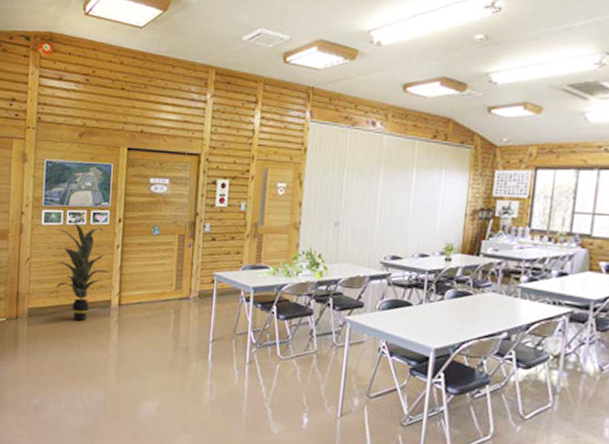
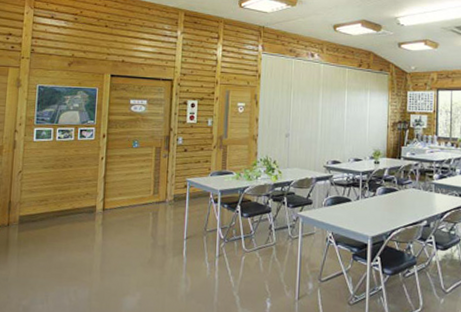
indoor plant: present [54,220,110,321] -> none [44,137,95,225]

